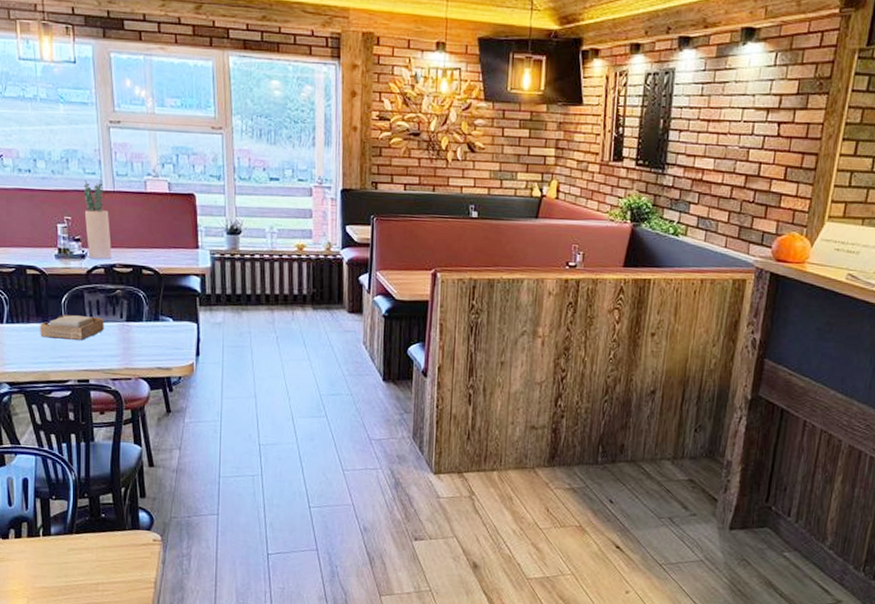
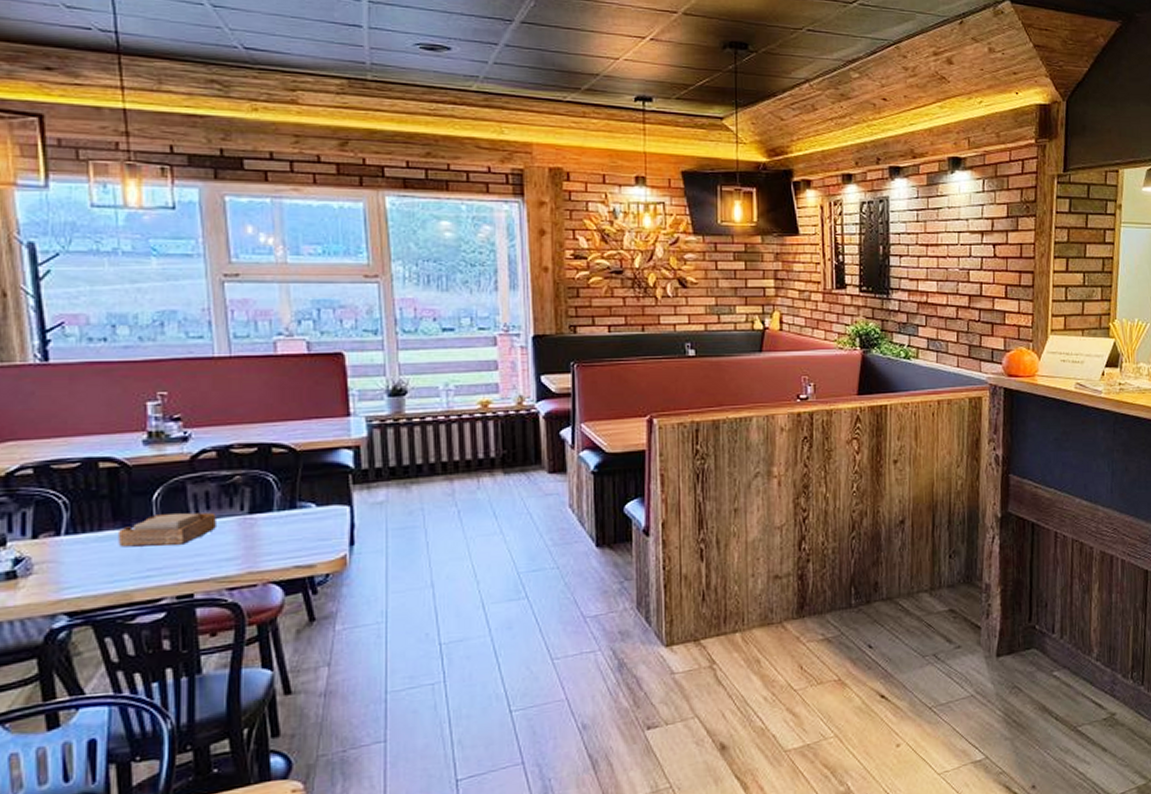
vase: present [84,176,111,260] -> none [187,340,227,442]

